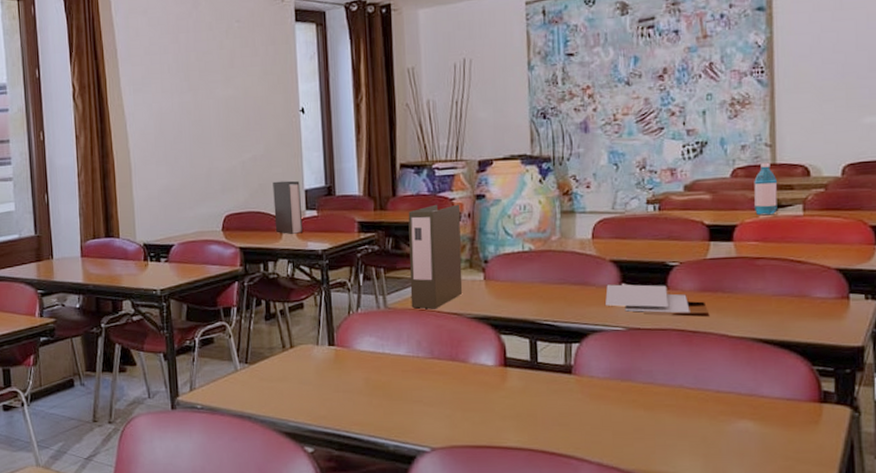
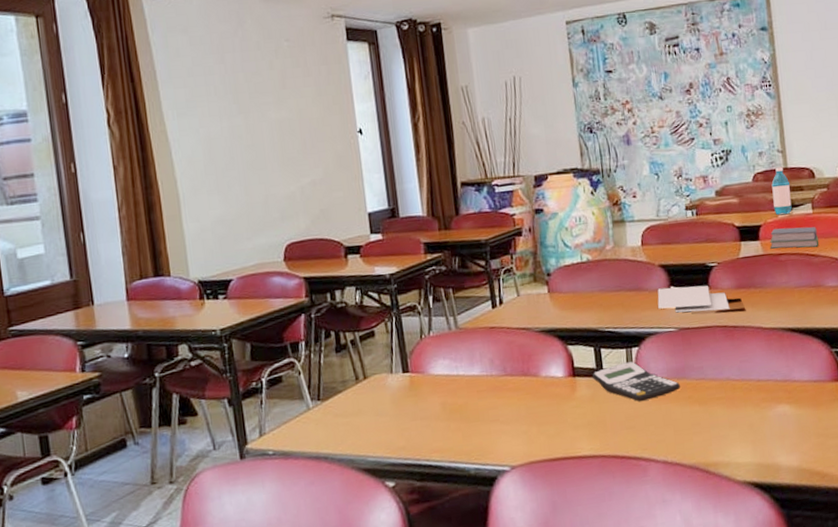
binder: present [273,180,304,235] -> none [334,204,370,261]
binder: present [408,204,463,309] -> none [472,219,529,327]
calculator: none [525,358,624,400] -> present [592,361,680,402]
book: none [745,229,808,253] -> present [770,226,819,249]

